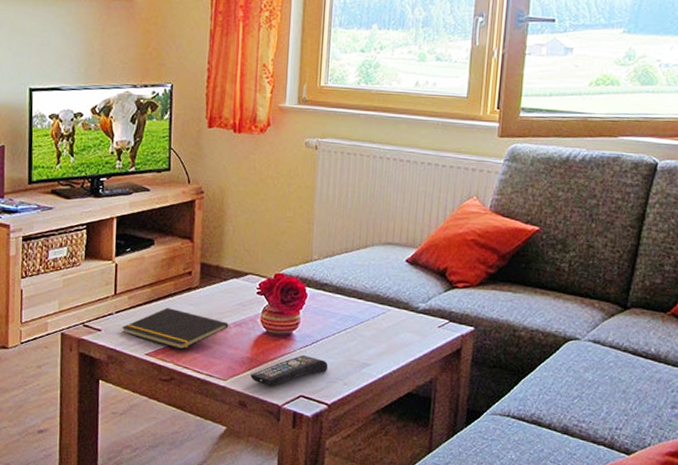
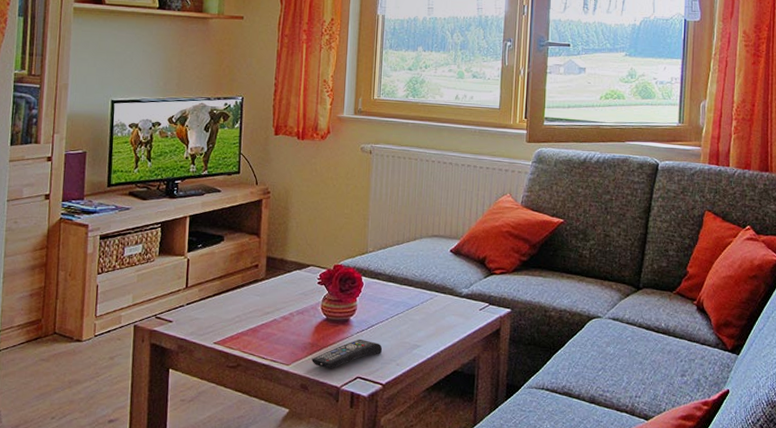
notepad: present [122,308,229,350] -> none [192,299,292,338]

